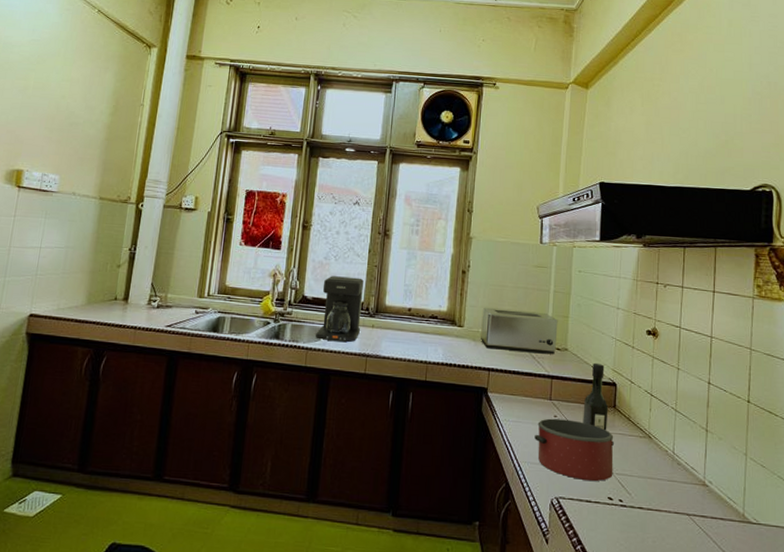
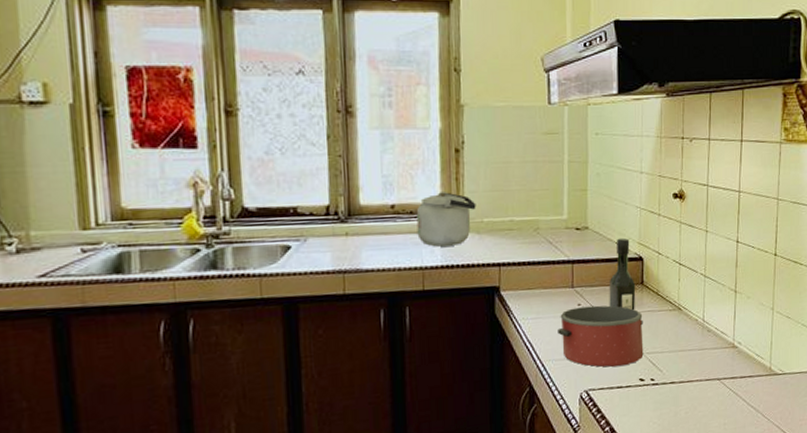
coffee maker: present [316,276,364,343] -> none [269,174,331,262]
kettle: none [426,302,475,348] -> present [416,191,476,247]
toaster: present [480,307,558,355] -> none [484,188,576,241]

